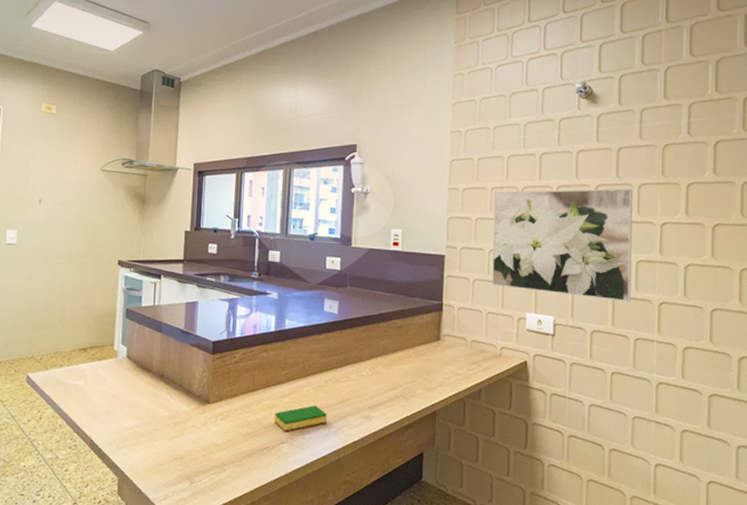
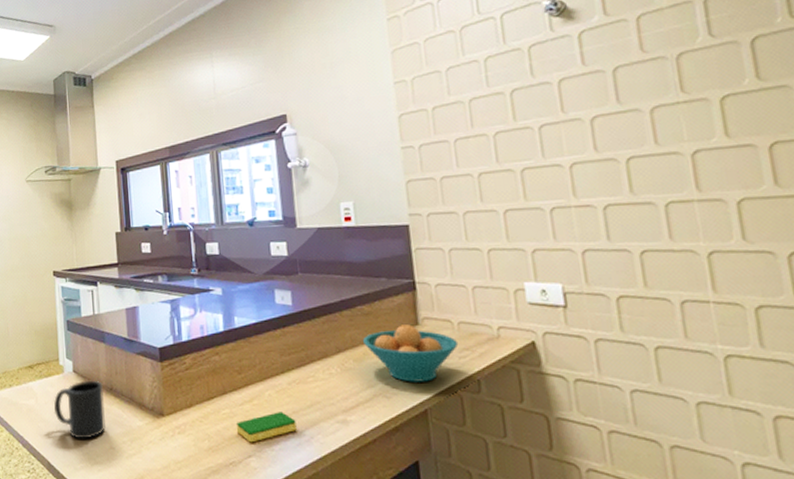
mug: none [102,366,154,421] -> present [54,380,106,439]
fruit bowl: none [392,339,469,388] -> present [362,324,459,382]
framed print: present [492,188,633,302] -> none [458,115,667,256]

